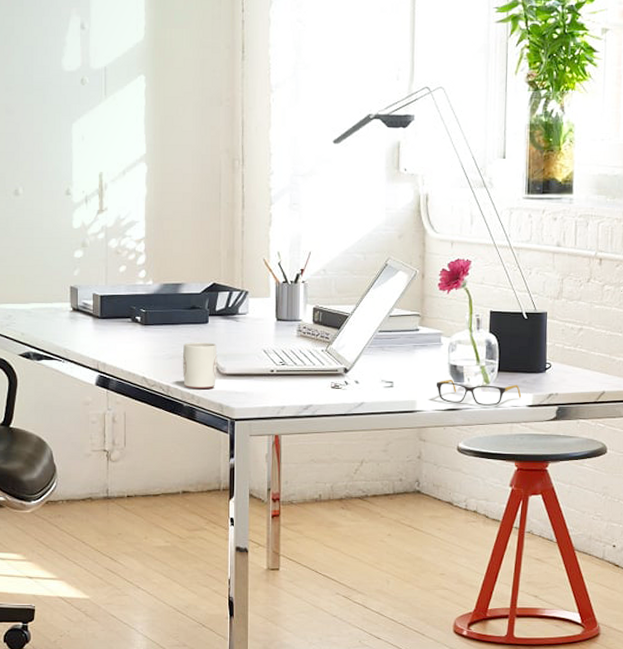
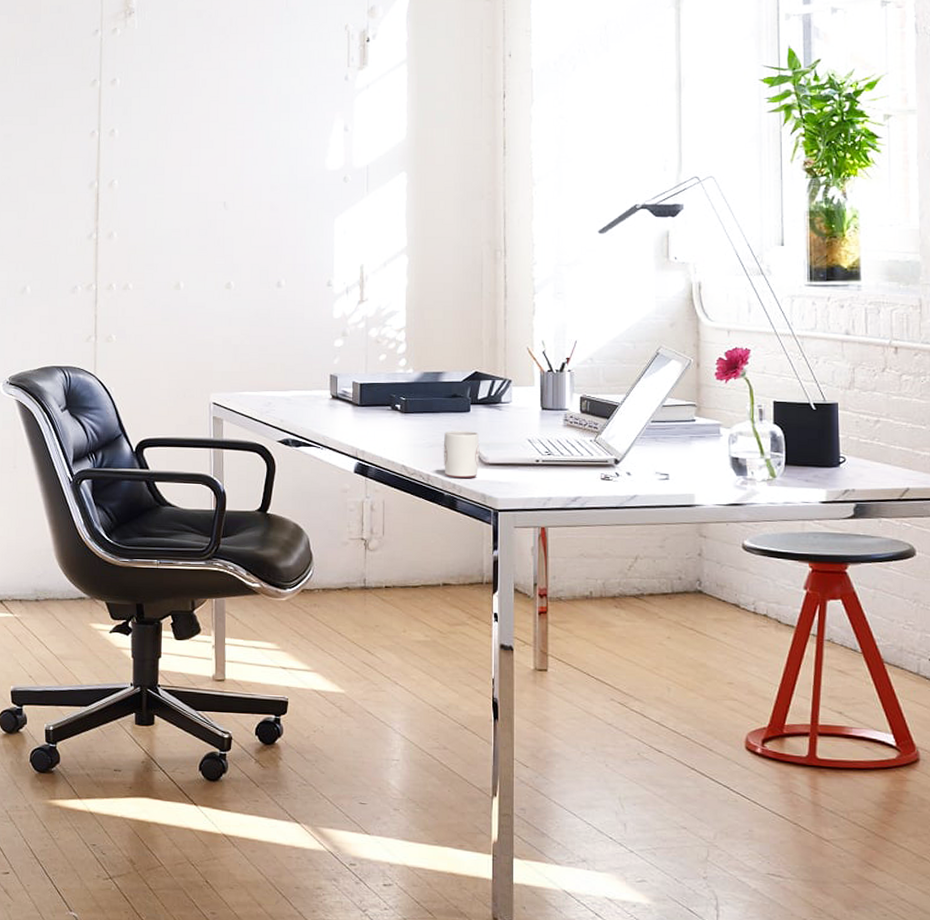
eyeglasses: present [436,379,522,406] -> none [716,472,813,501]

